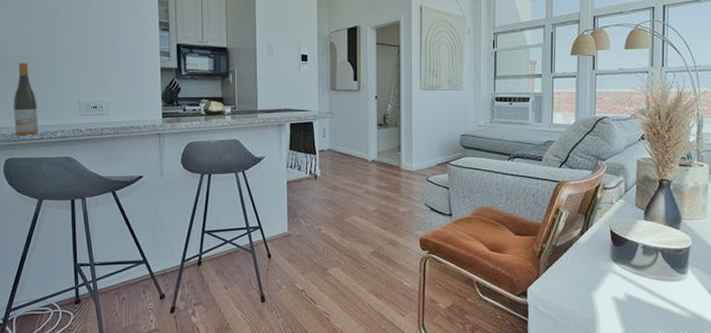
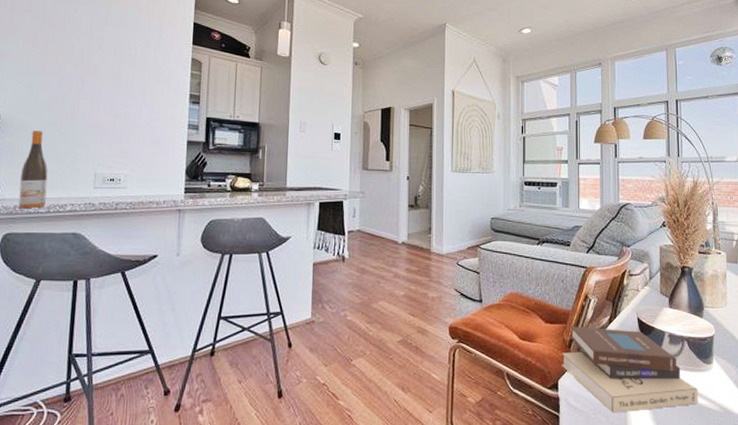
books: none [530,238,670,319] -> present [561,326,698,413]

